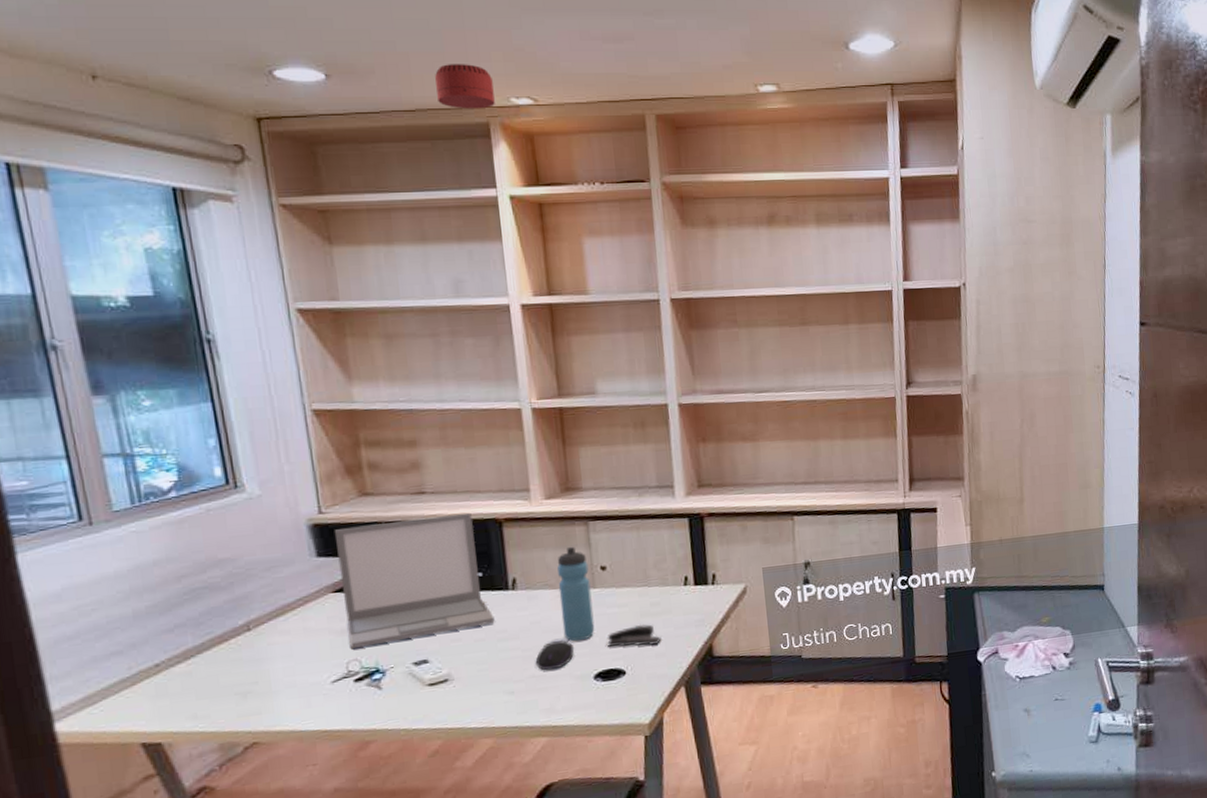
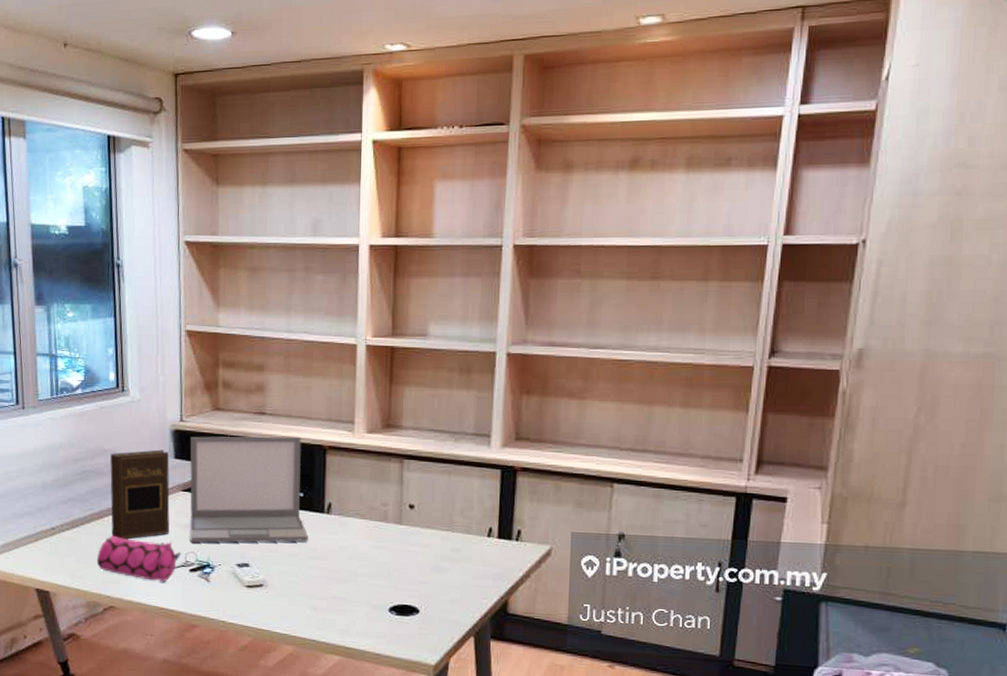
pencil case: none [226,653,340,704] -> present [96,535,180,583]
book: none [228,549,322,662] -> present [110,449,170,540]
smoke detector: present [435,64,495,109] -> none [321,14,372,58]
computer mouse: present [535,639,575,671] -> none [338,568,375,595]
water bottle: present [557,546,595,642] -> none [367,481,398,573]
stapler: present [606,624,662,647] -> none [404,567,458,590]

